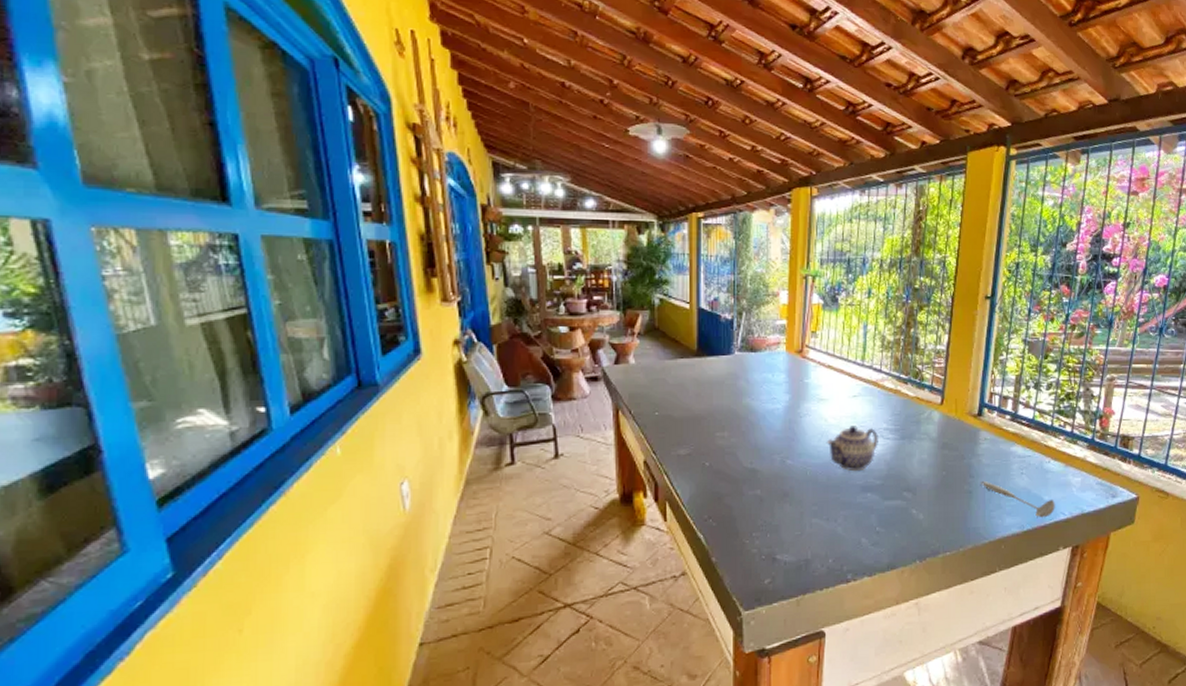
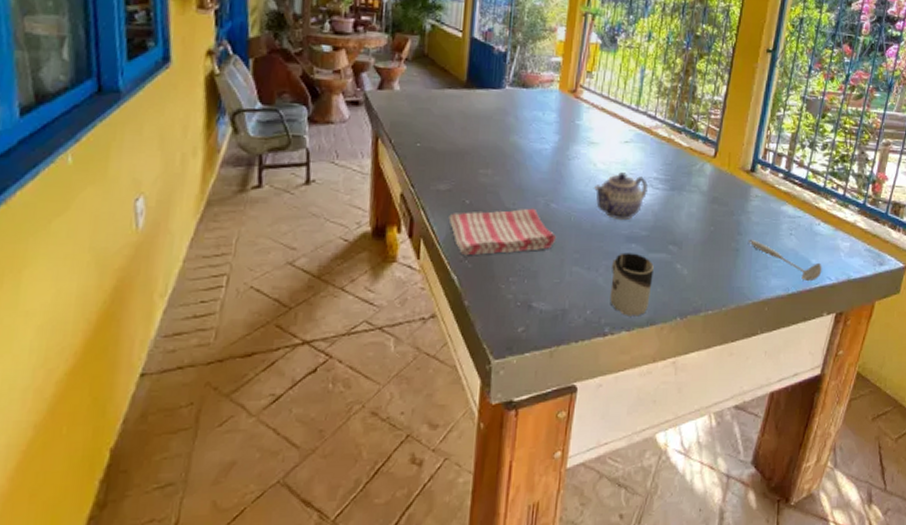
dish towel: none [691,465,795,515] -> present [448,208,557,256]
cup: none [850,501,890,563] -> present [610,252,654,316]

